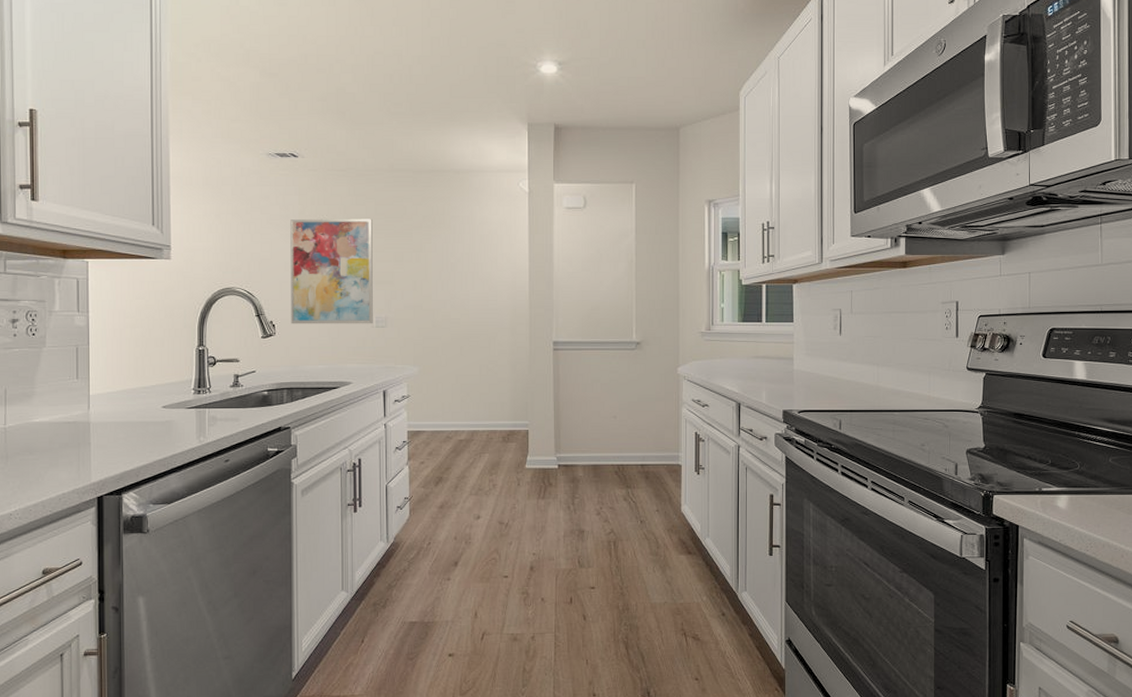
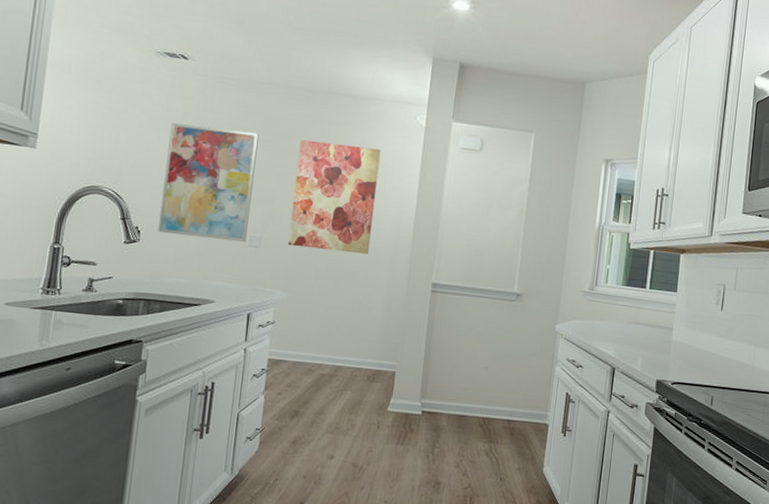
wall art: none [412,219,490,322] -> present [287,139,381,255]

